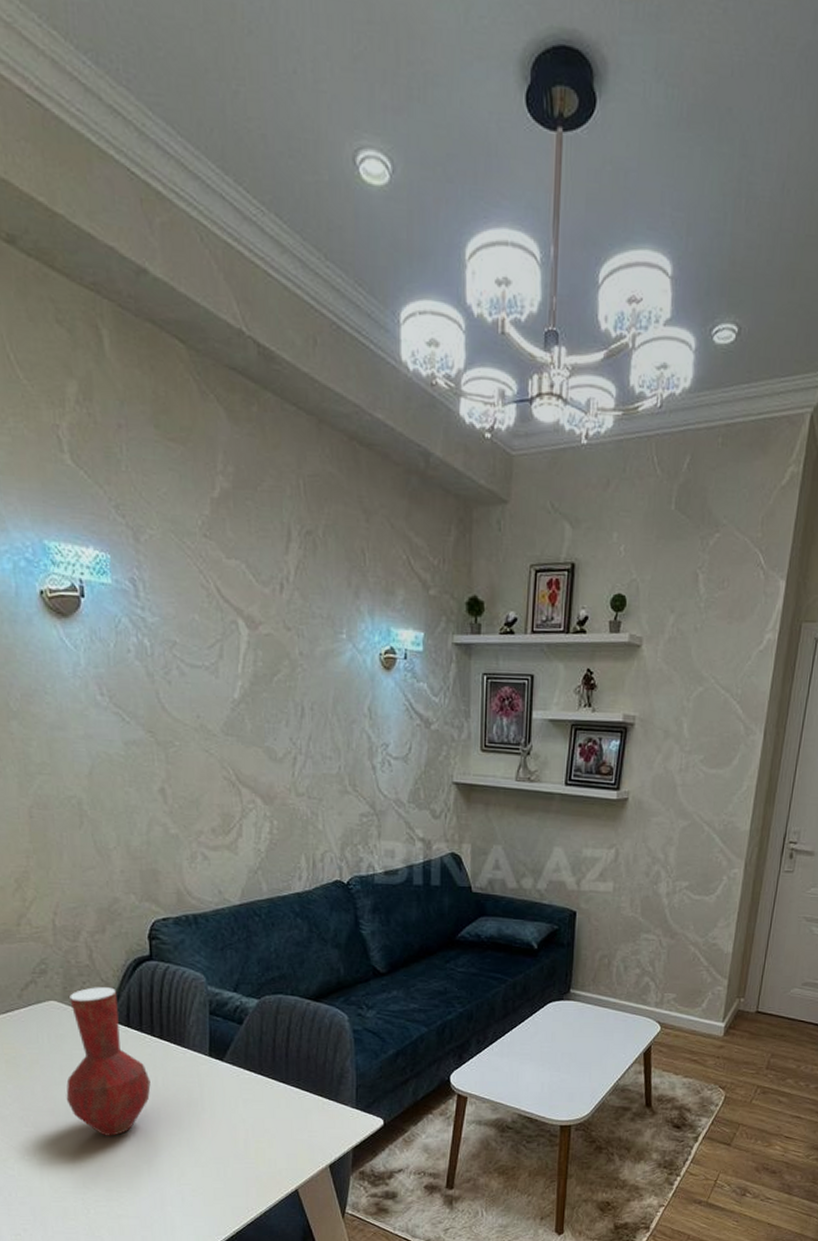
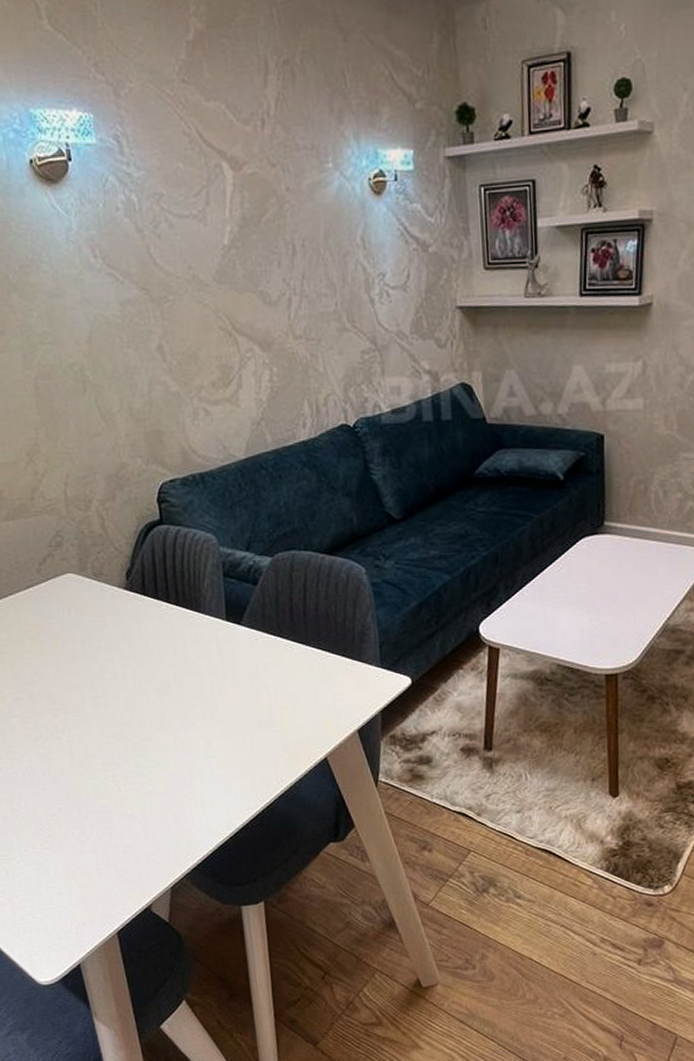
vase: present [66,987,151,1136] -> none [85,555,171,710]

